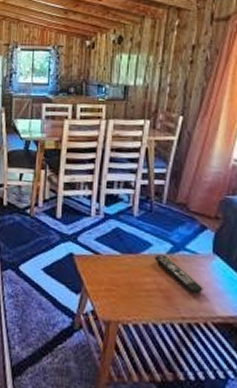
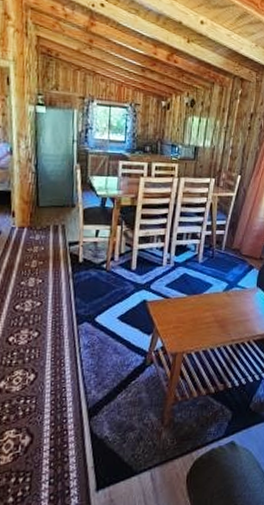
remote control: present [154,254,203,295] -> none [213,292,249,321]

